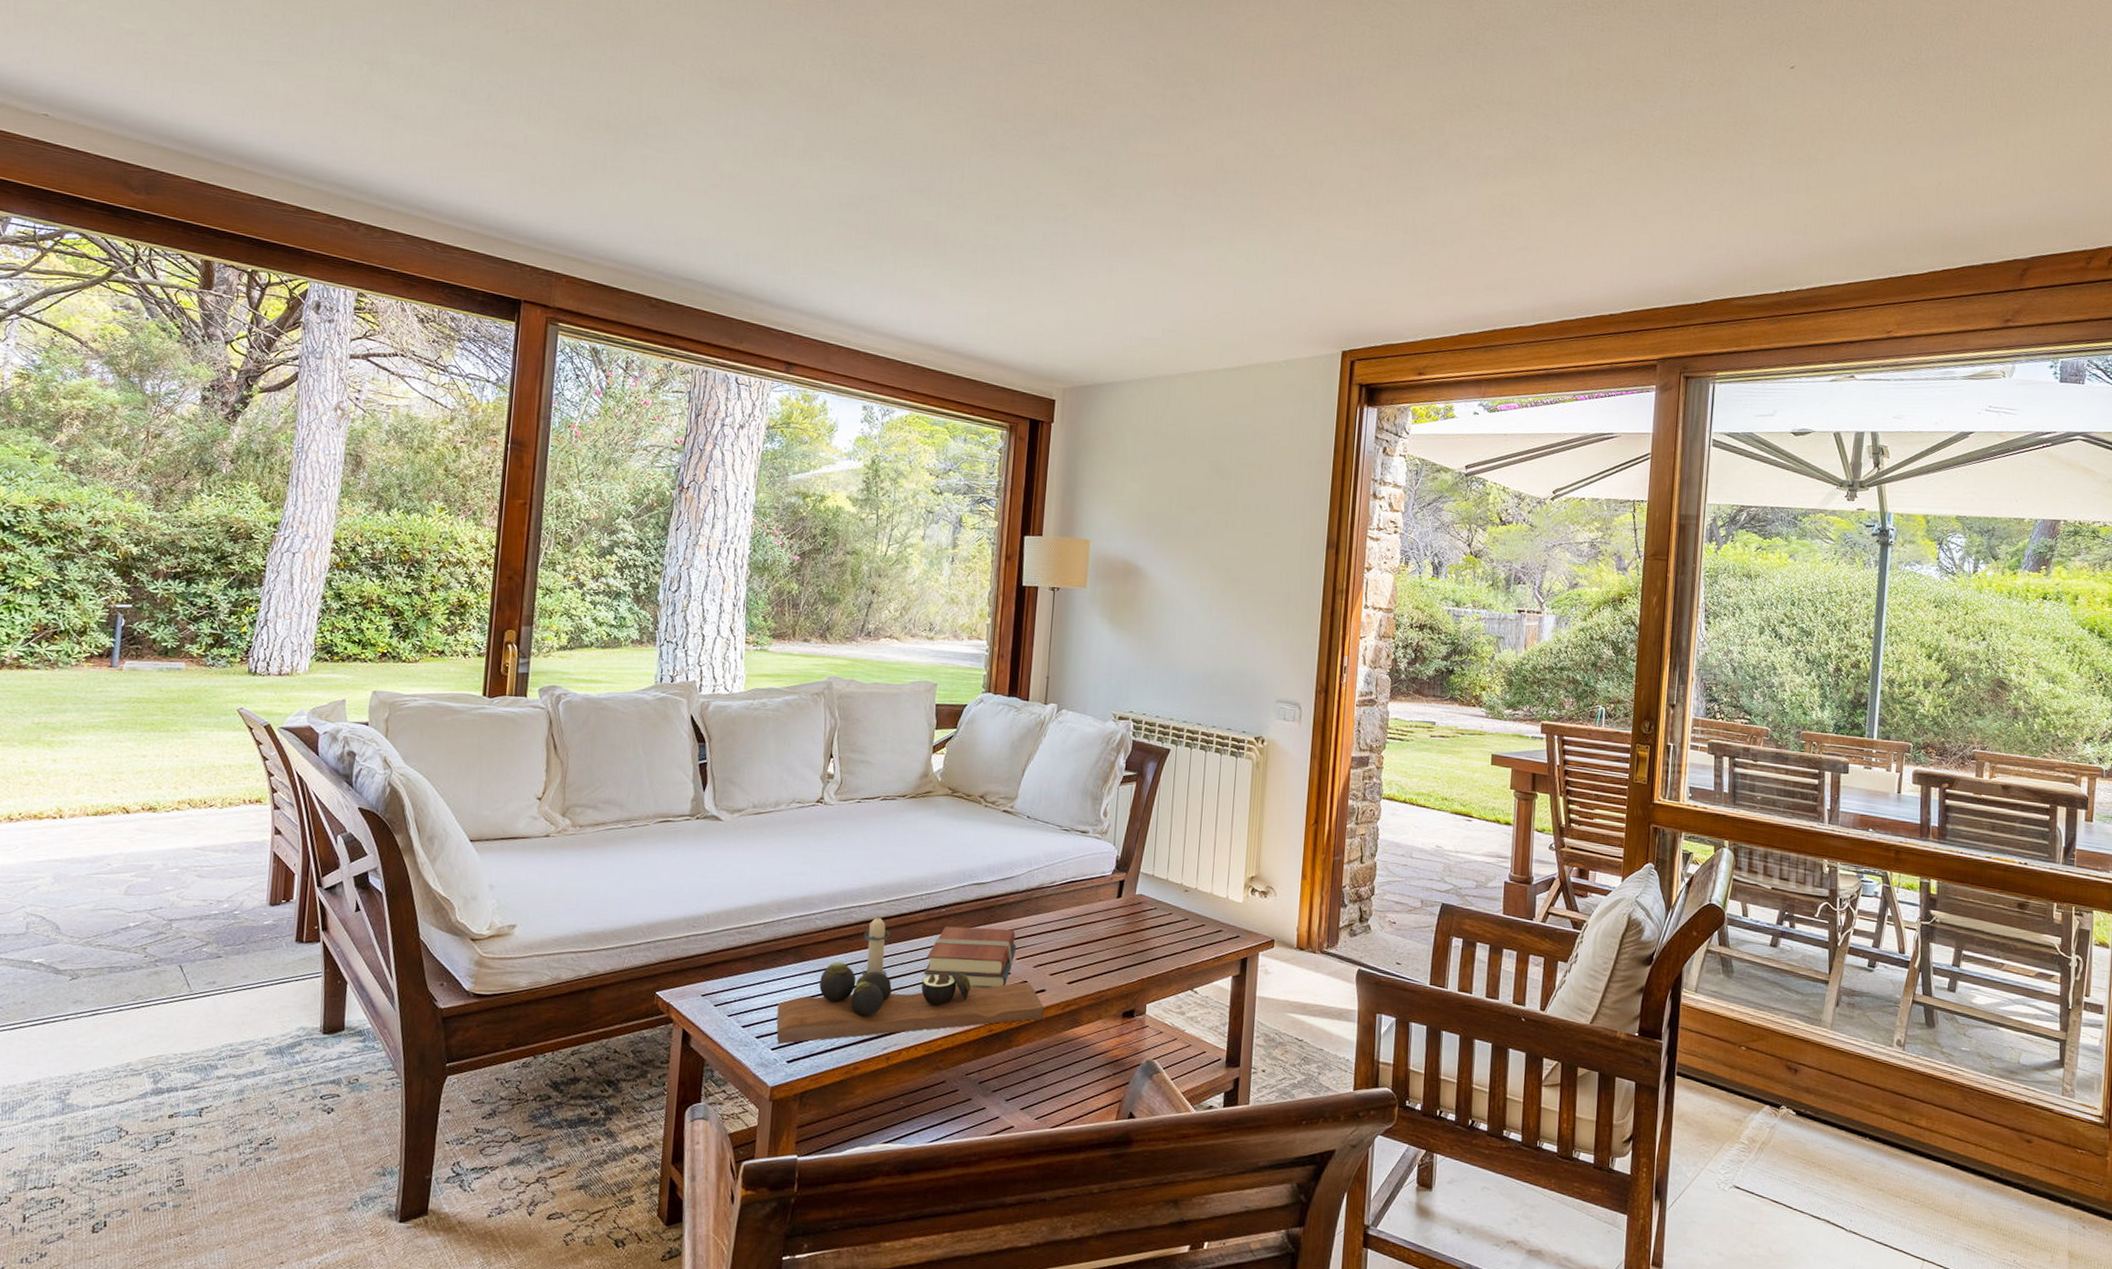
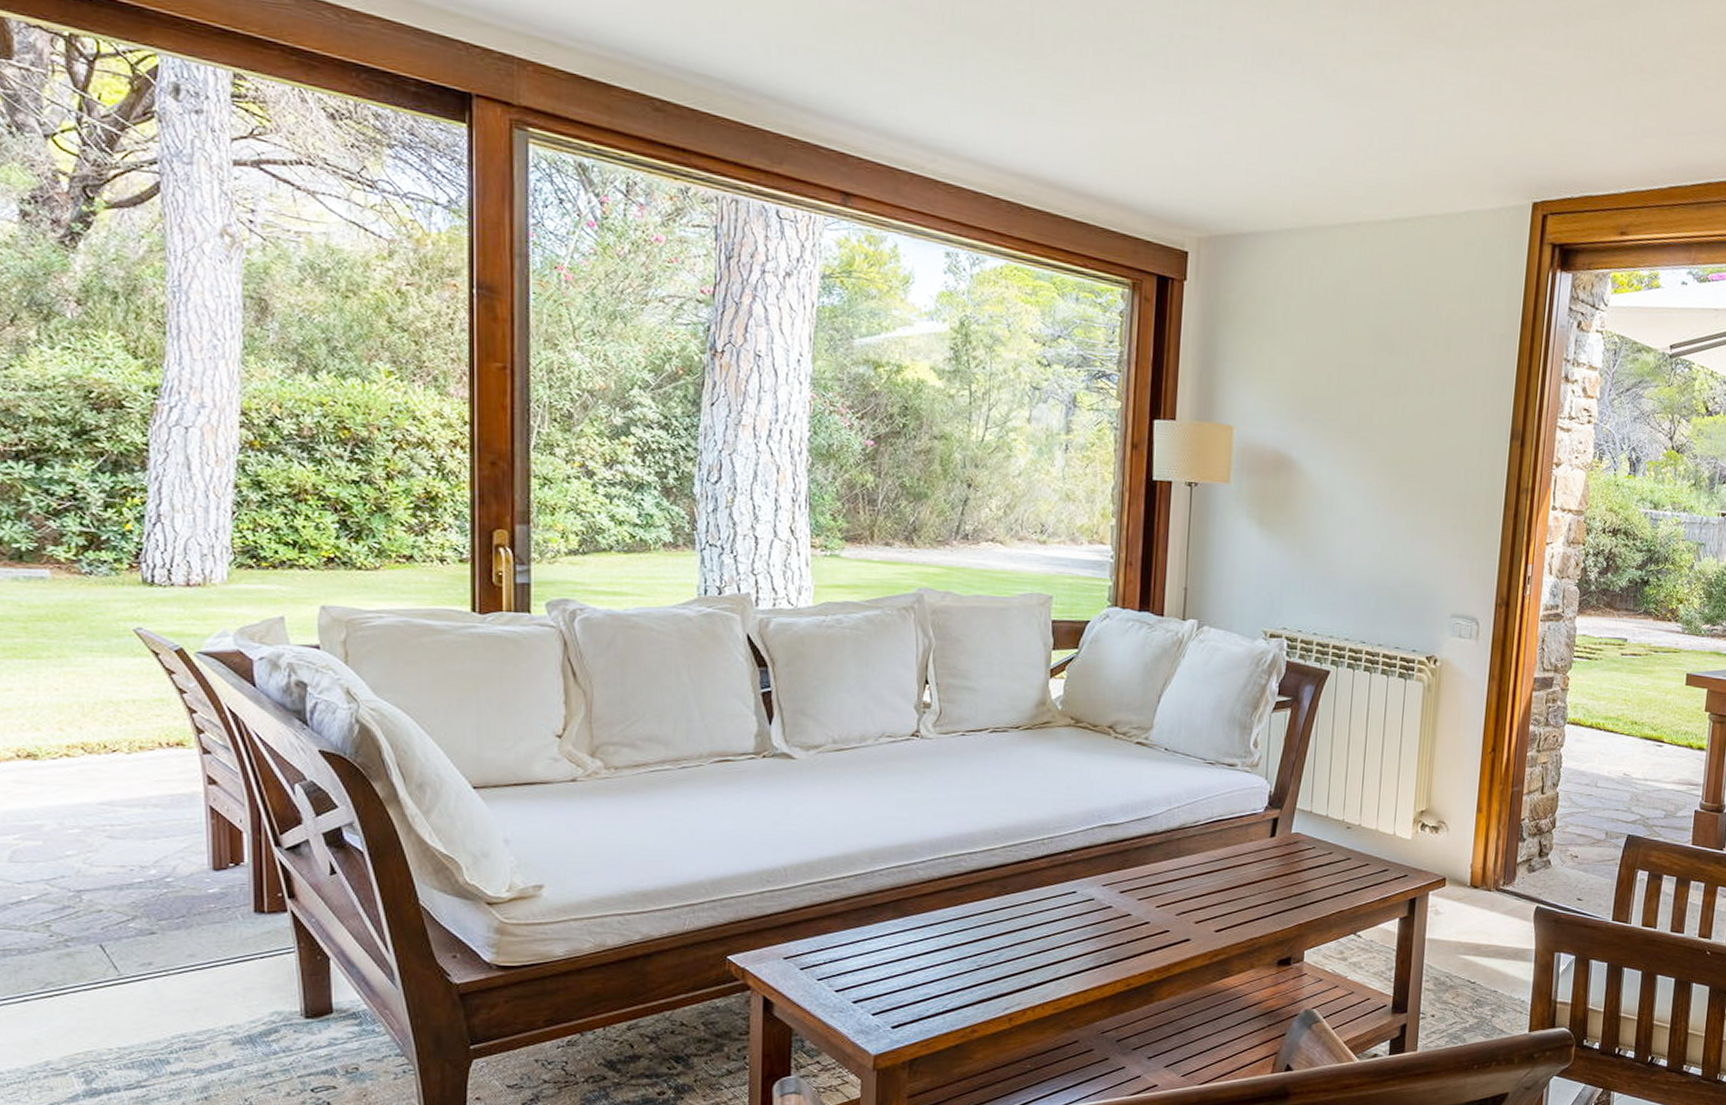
decorative tray: present [776,961,1044,1044] -> none [876,916,1189,1008]
candle: present [861,916,890,976] -> none [974,864,1008,931]
books: present [923,926,1017,988] -> none [1048,873,1156,940]

